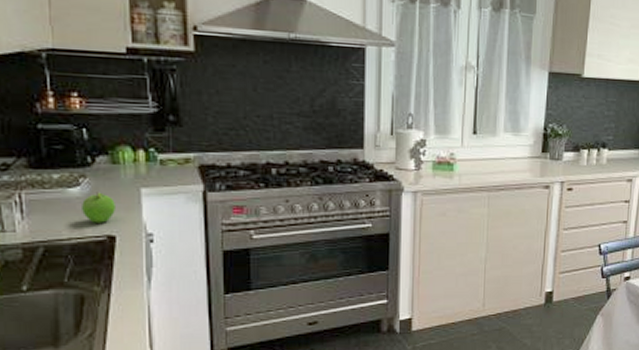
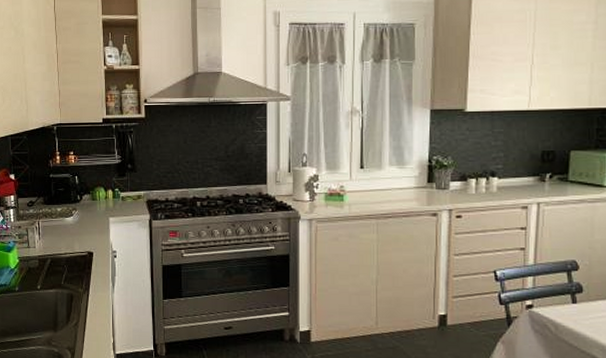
fruit: present [82,192,115,223] -> none [73,220,93,243]

